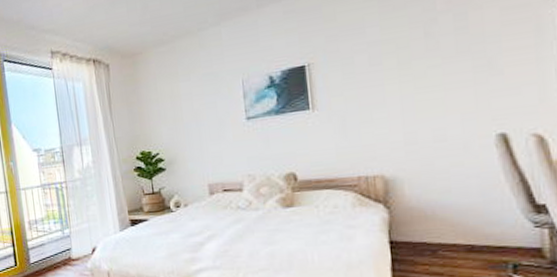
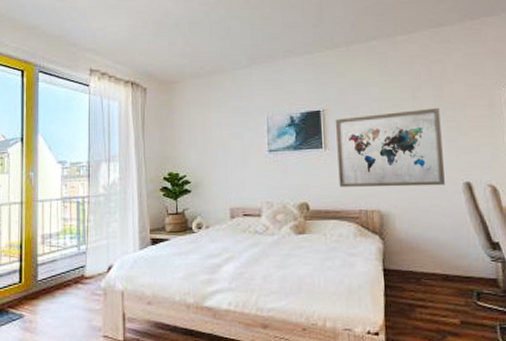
wall art: none [325,43,470,152] -> present [336,108,445,187]

